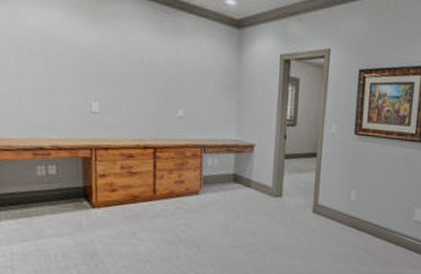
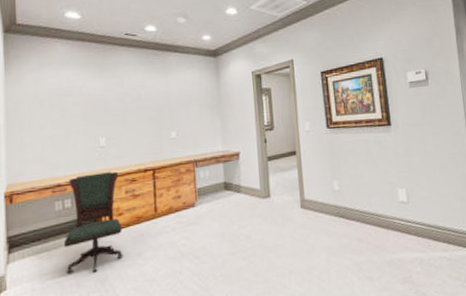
office chair: none [47,141,116,246] -> present [63,171,123,275]

